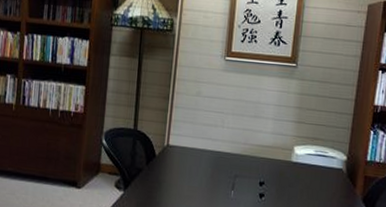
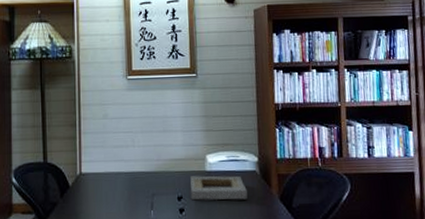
book: none [272,164,330,196] -> present [190,175,248,201]

